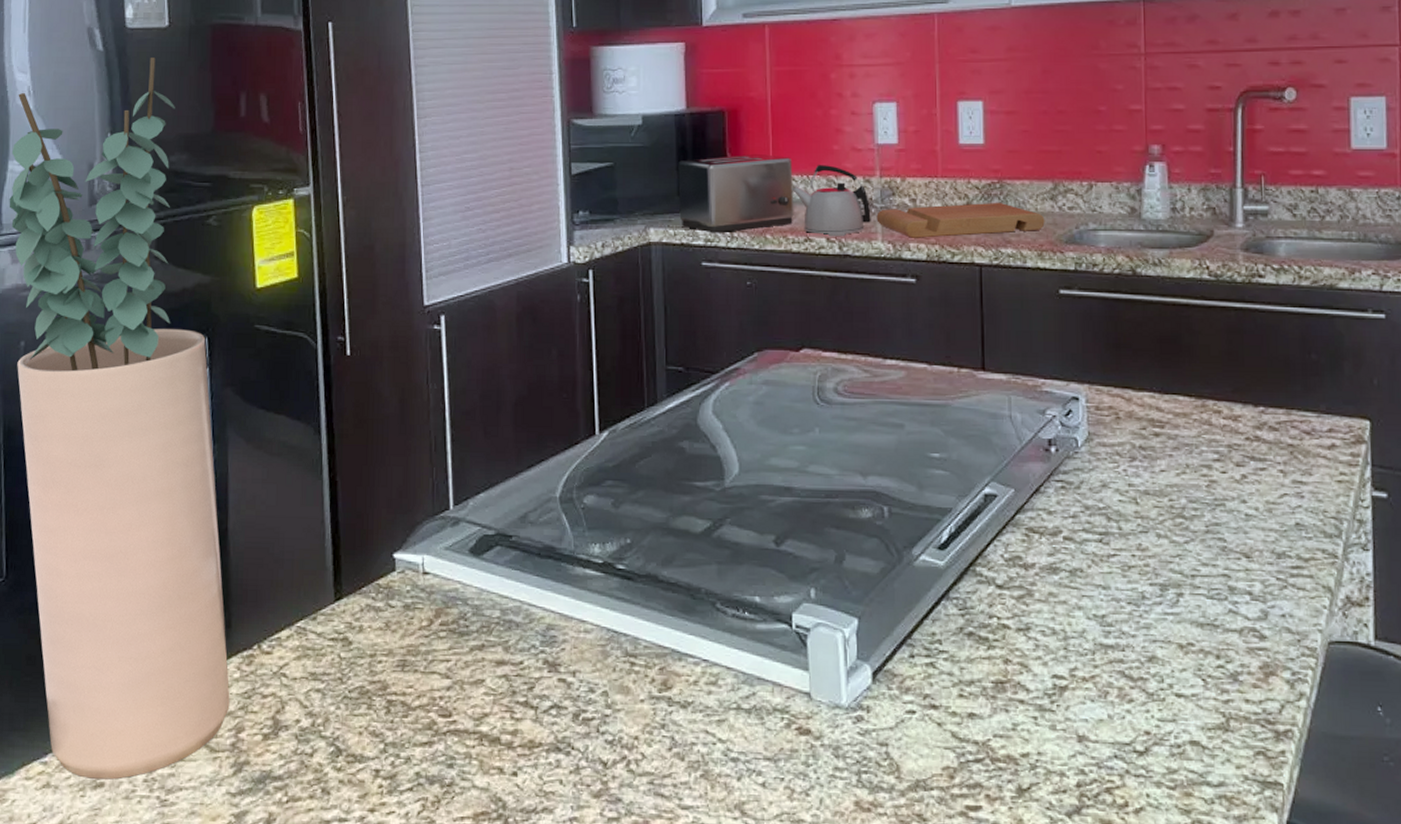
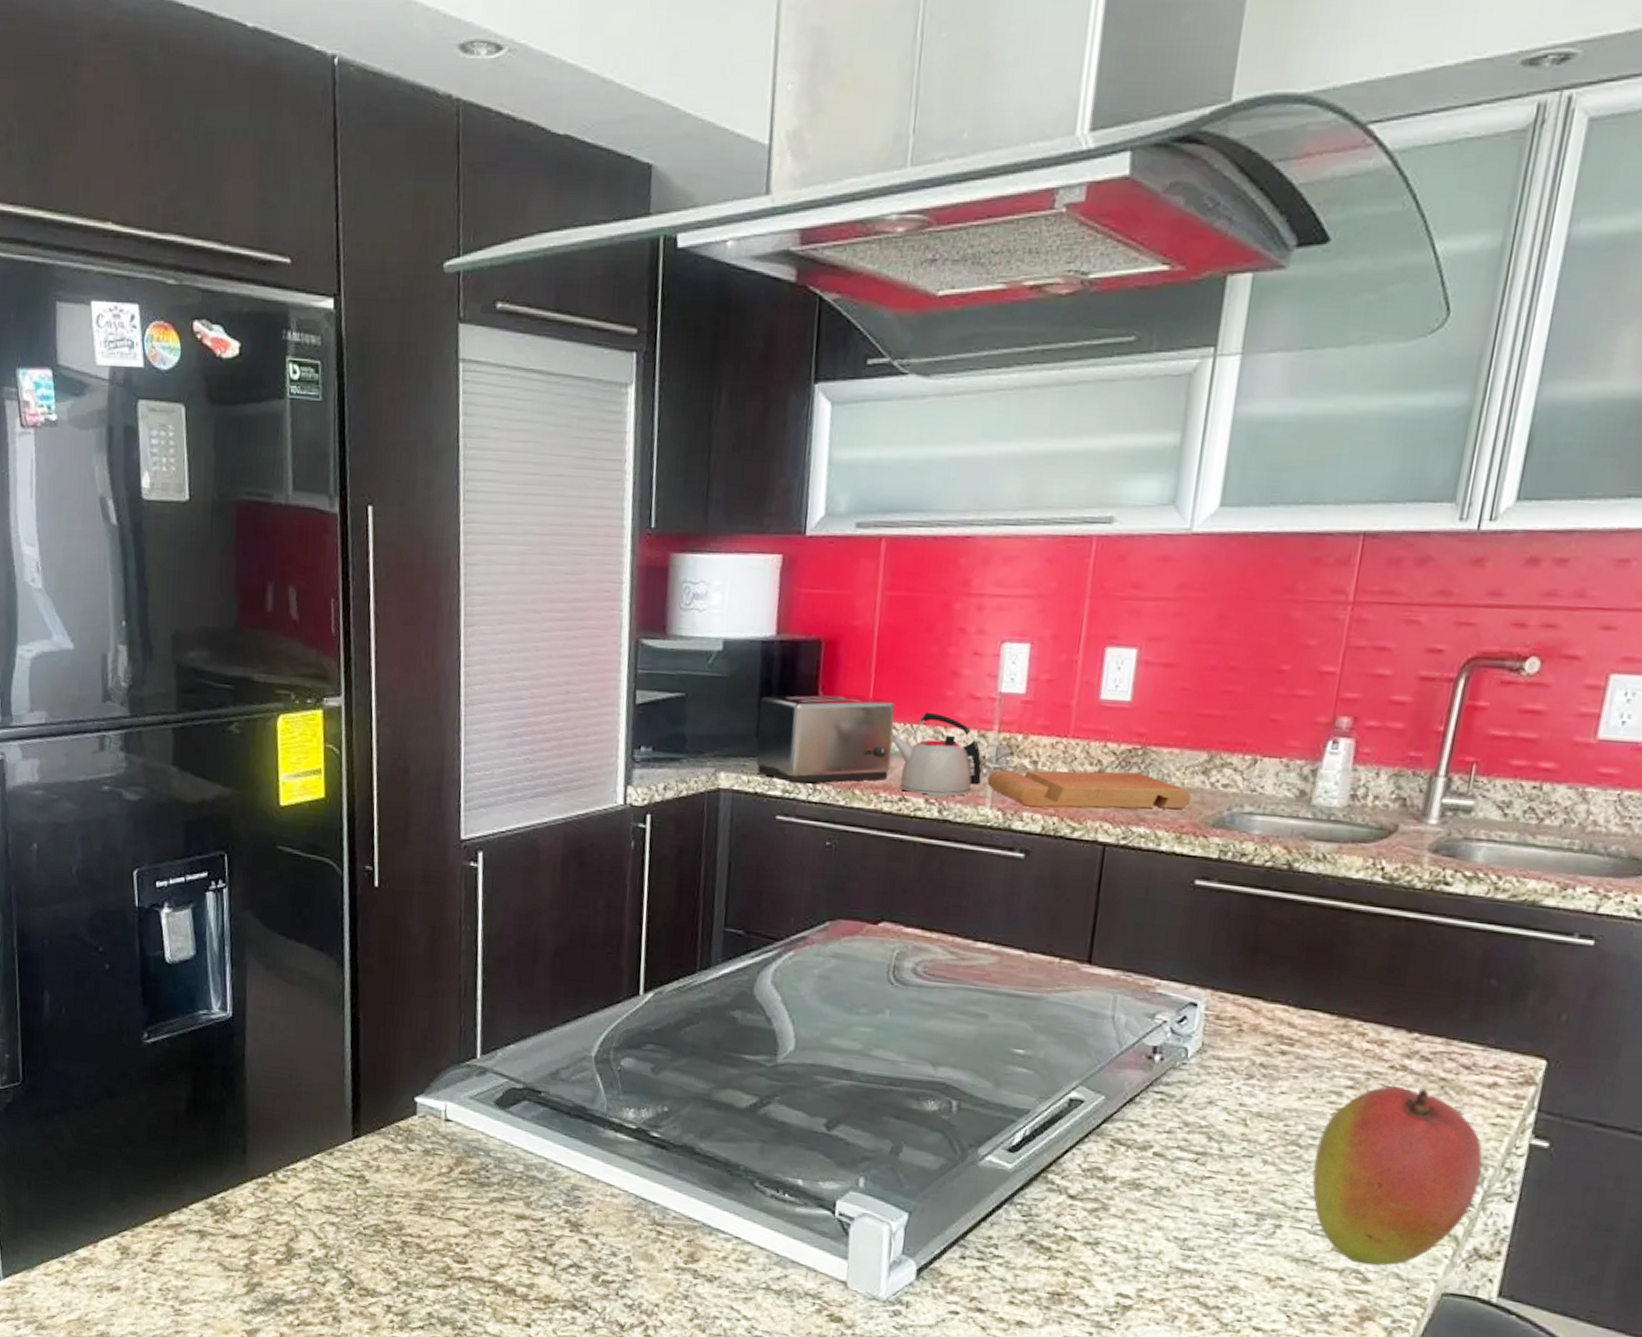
vase: present [9,58,230,780] -> none [18,536,244,1285]
fruit: none [1200,455,1338,623] -> present [1312,1086,1483,1266]

